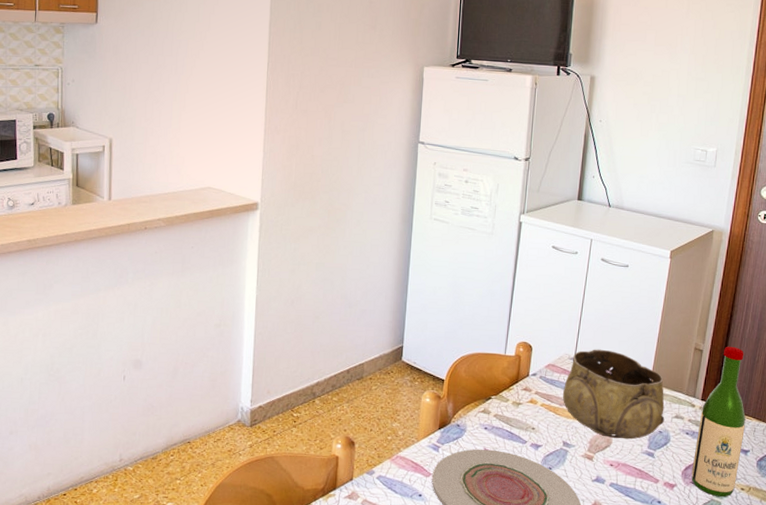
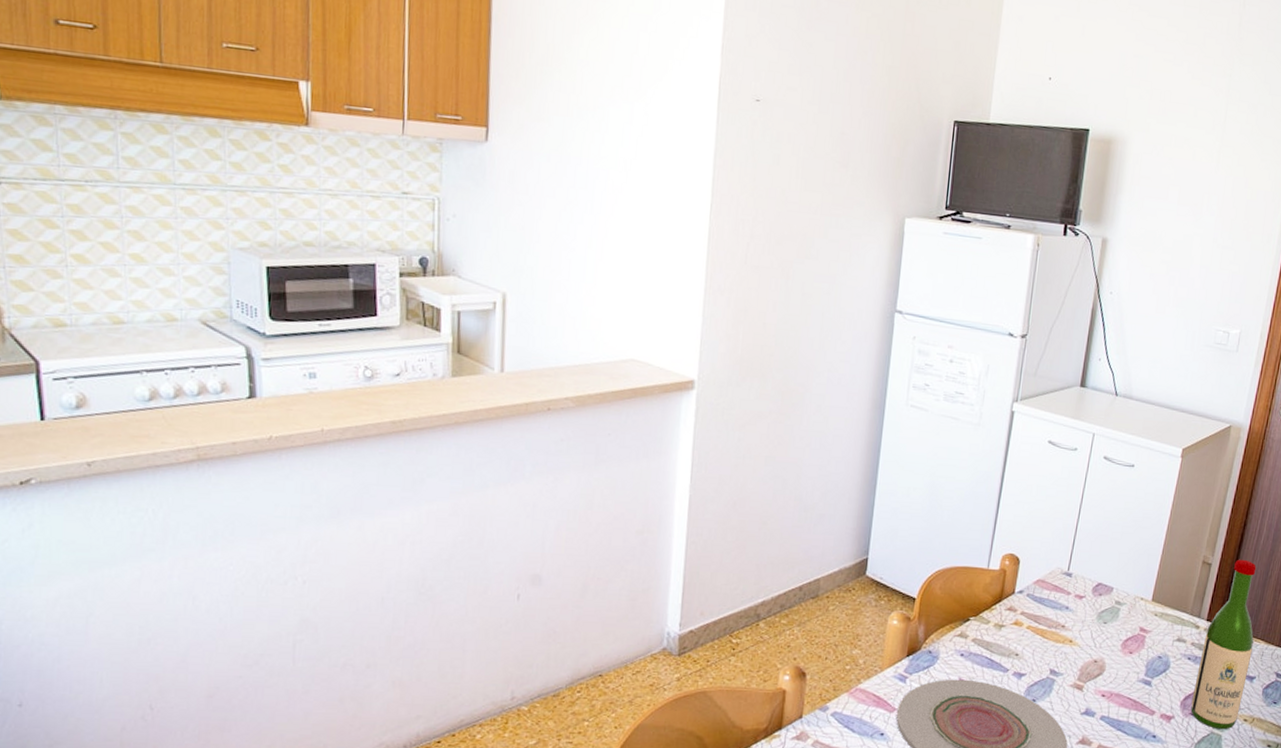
decorative bowl: present [562,349,665,440] -> none [1051,562,1166,666]

